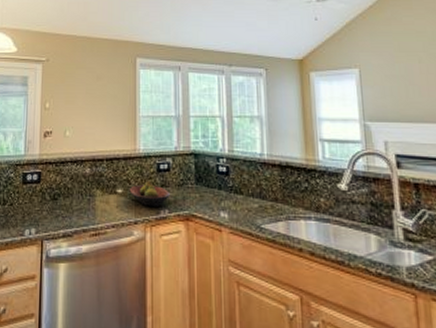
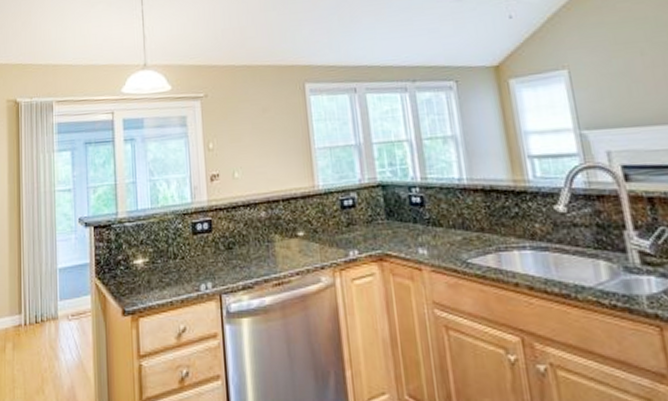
fruit bowl: present [129,181,171,207] -> none [311,220,359,249]

